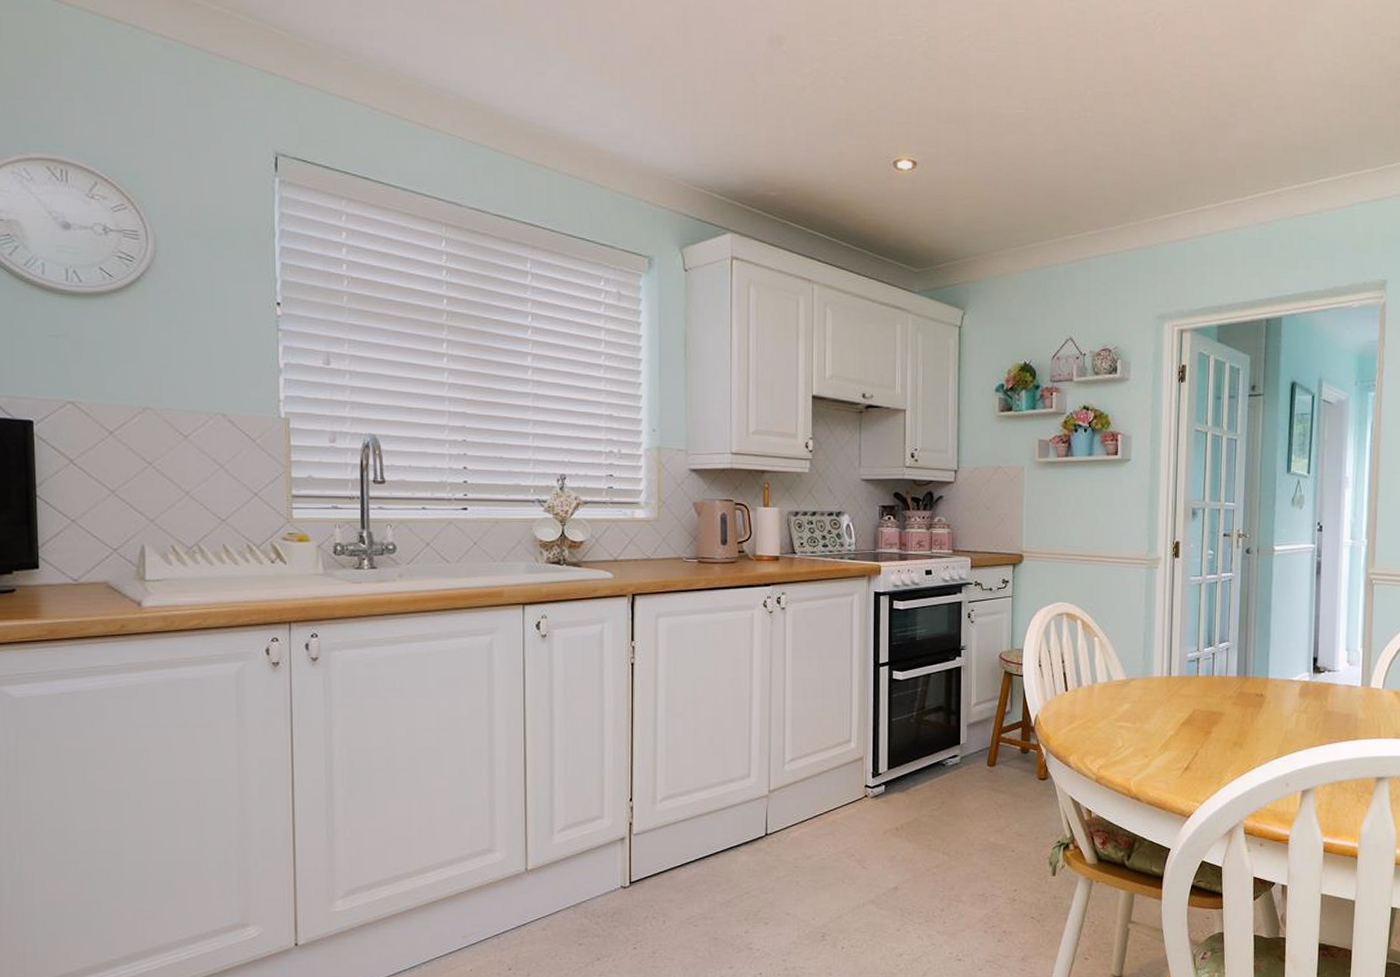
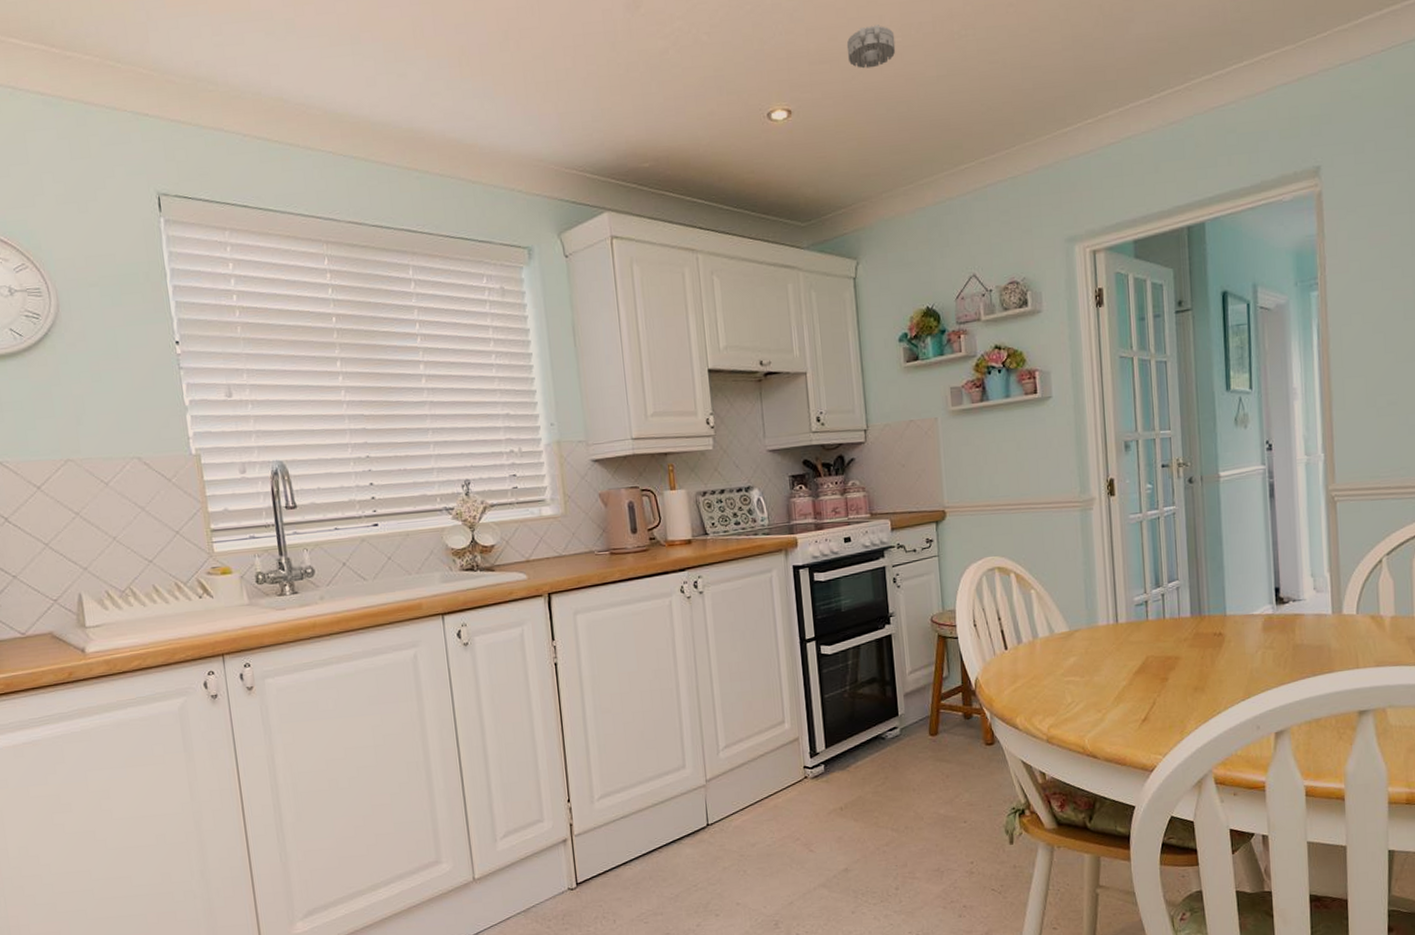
smoke detector: none [974,94,1020,134] -> present [846,25,896,69]

